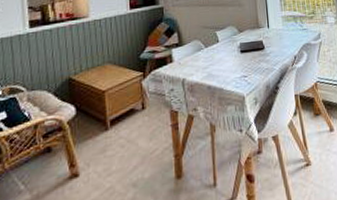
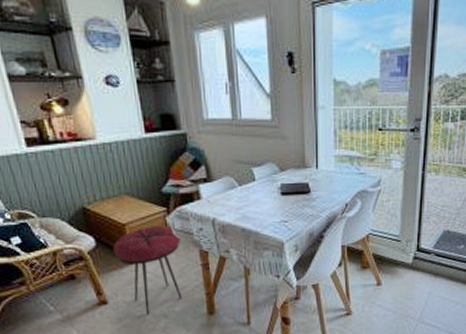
stool: none [91,89,153,185] -> present [113,225,182,315]

